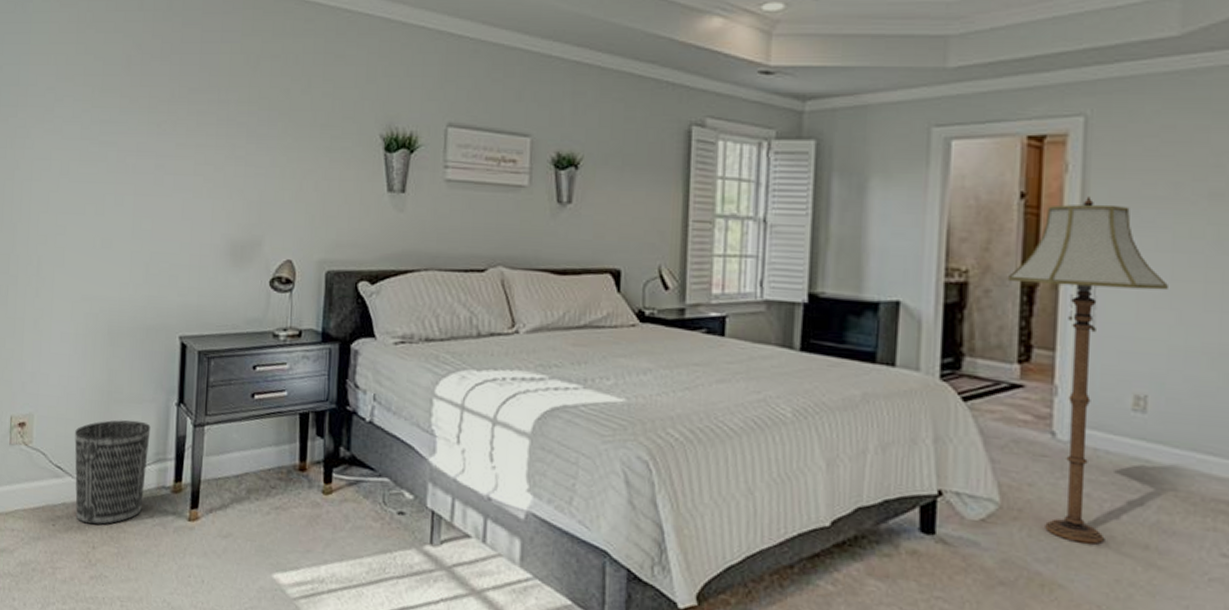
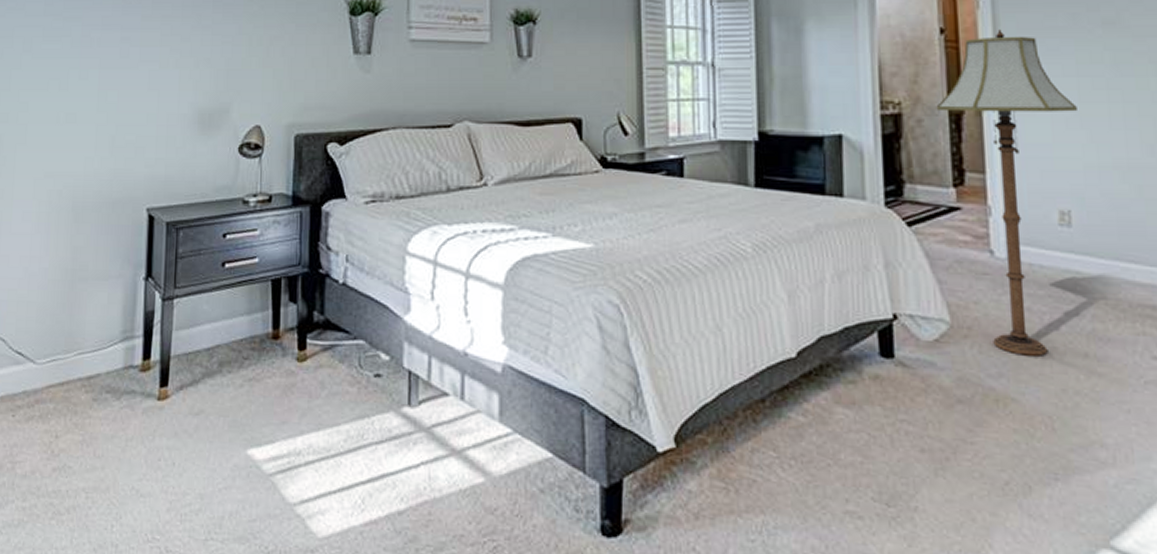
wastebasket: present [74,420,151,525] -> none [36,298,117,412]

